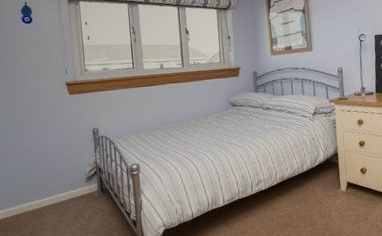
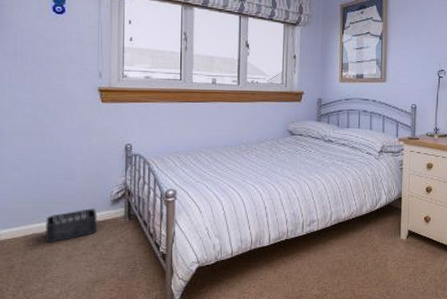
storage bin: none [34,186,77,219] -> present [45,208,97,243]

